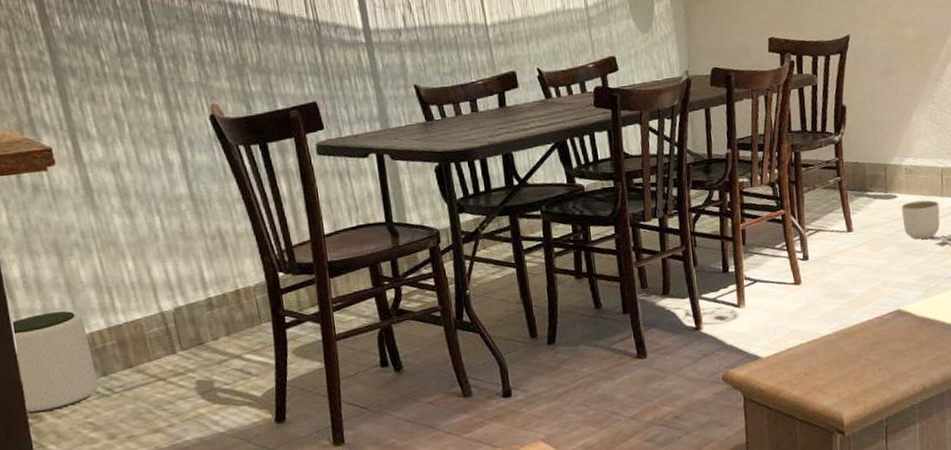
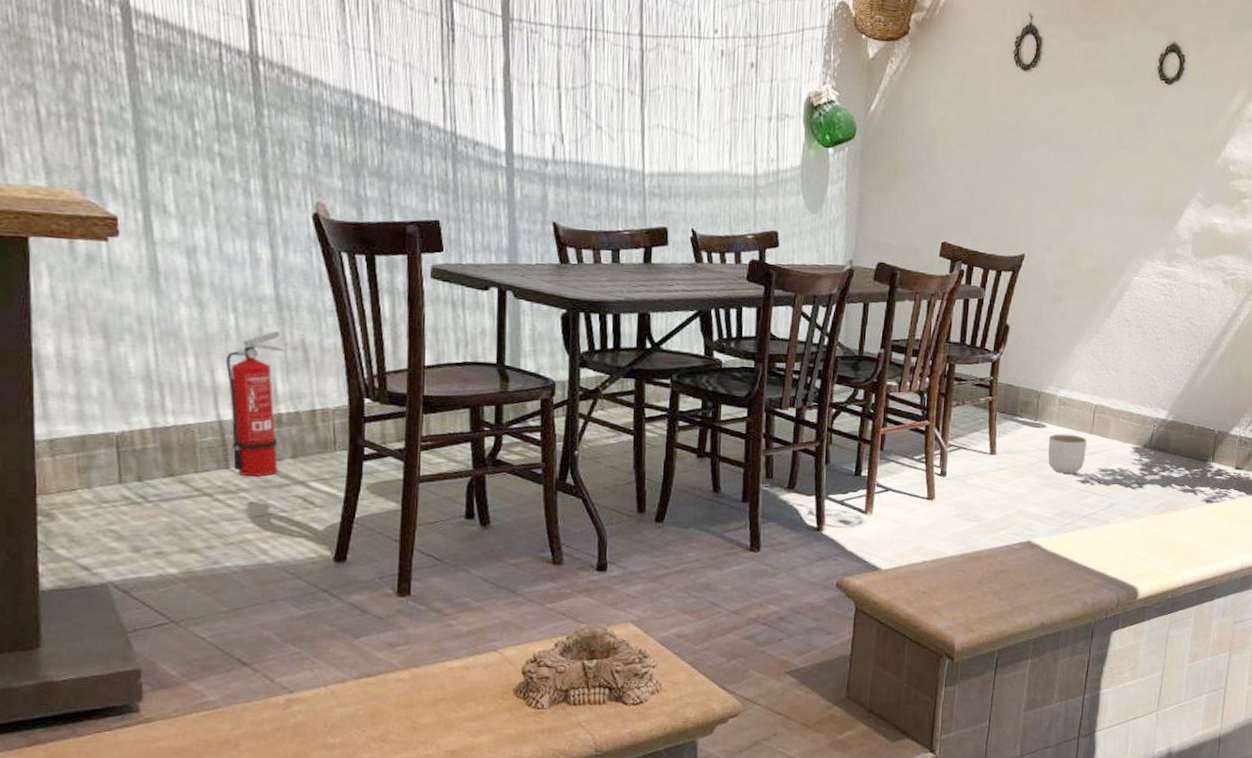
plant pot: present [13,311,99,414] -> none [36,400,131,511]
fire extinguisher: none [158,225,216,358] -> present [225,331,285,477]

